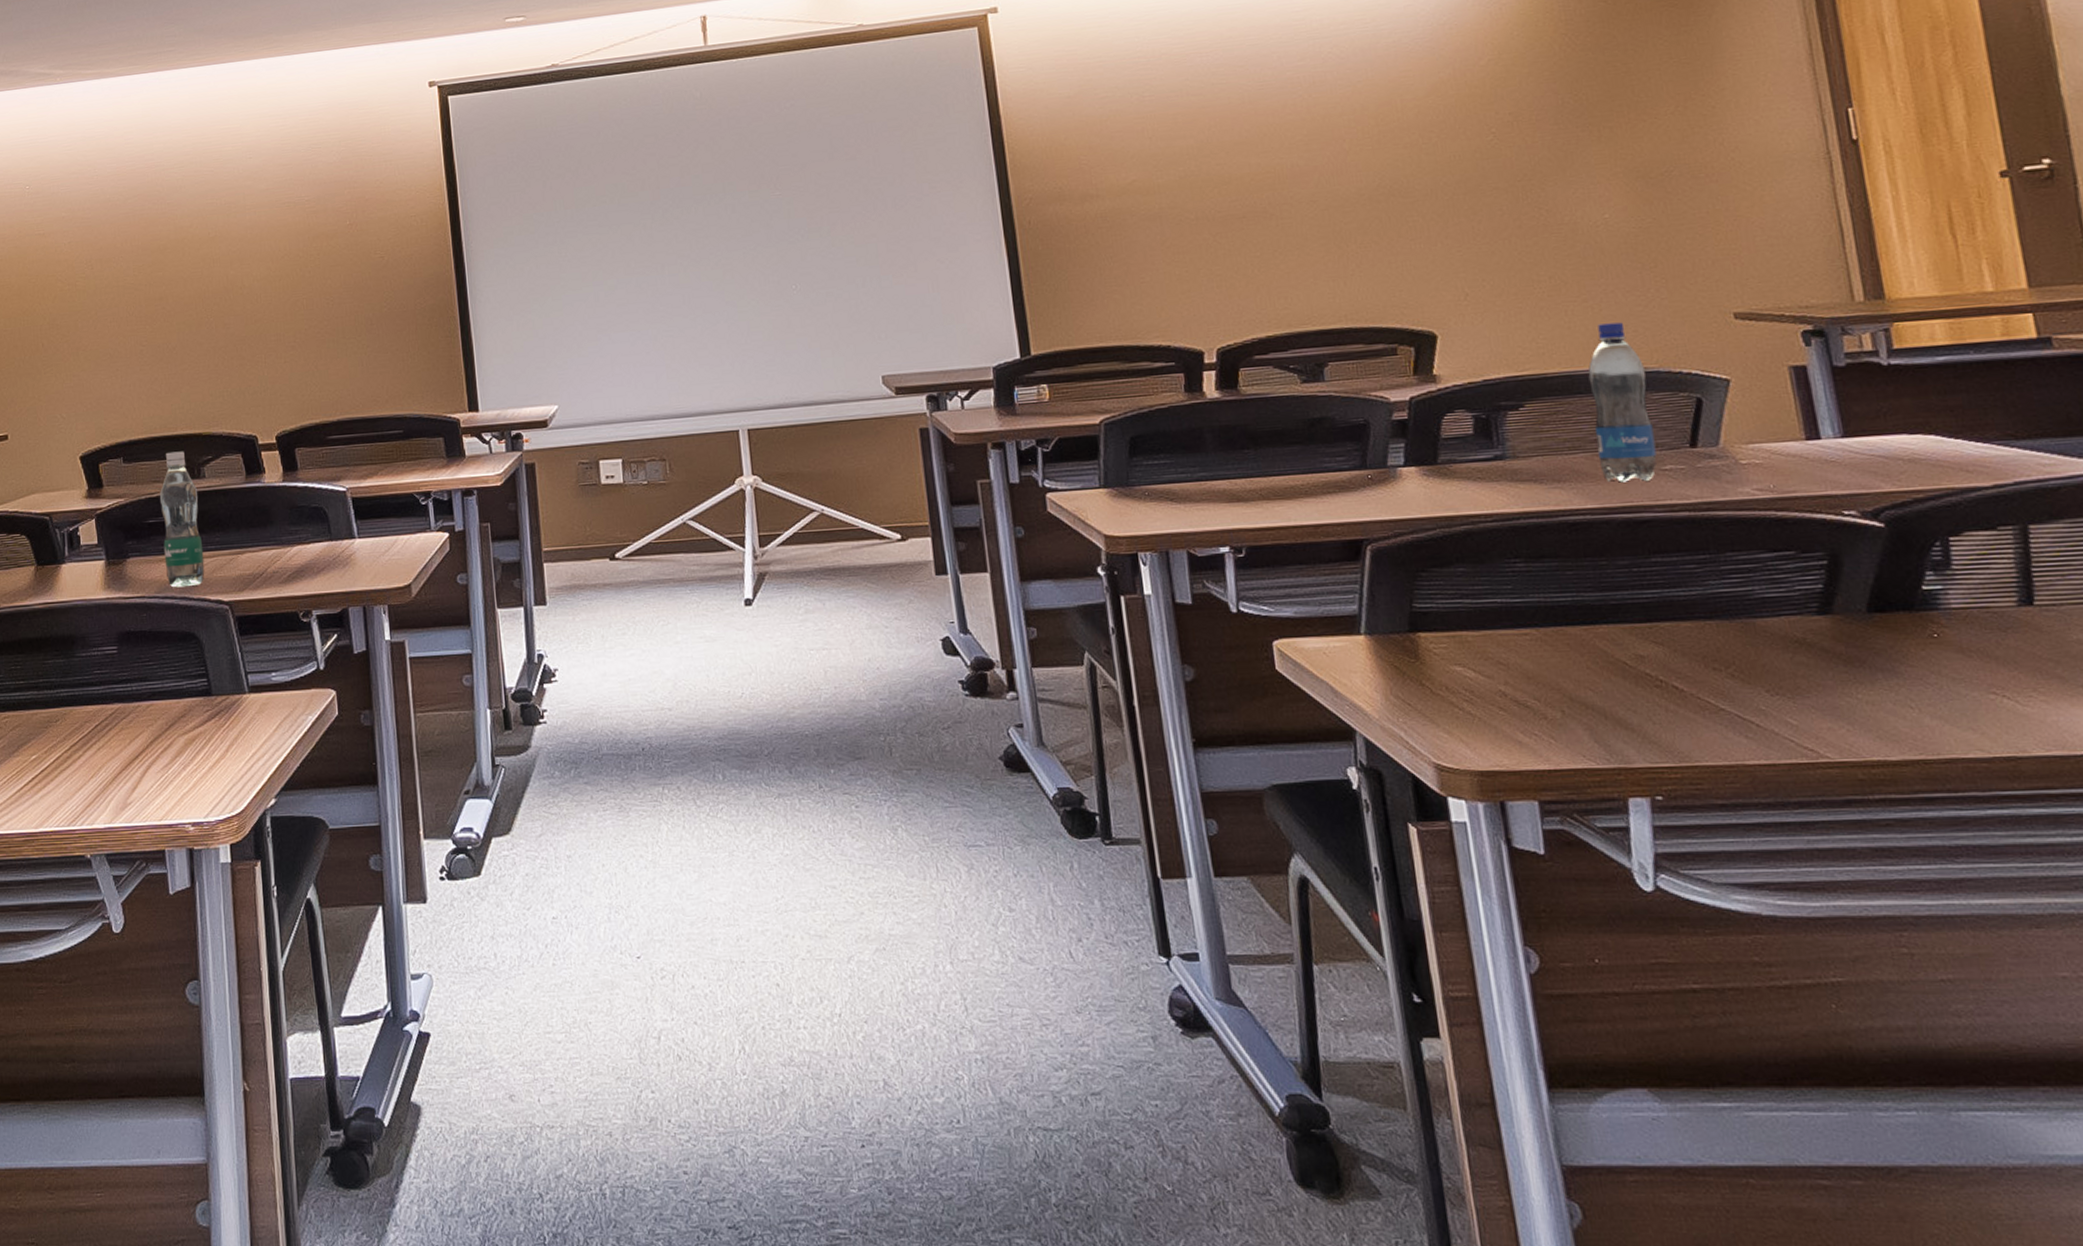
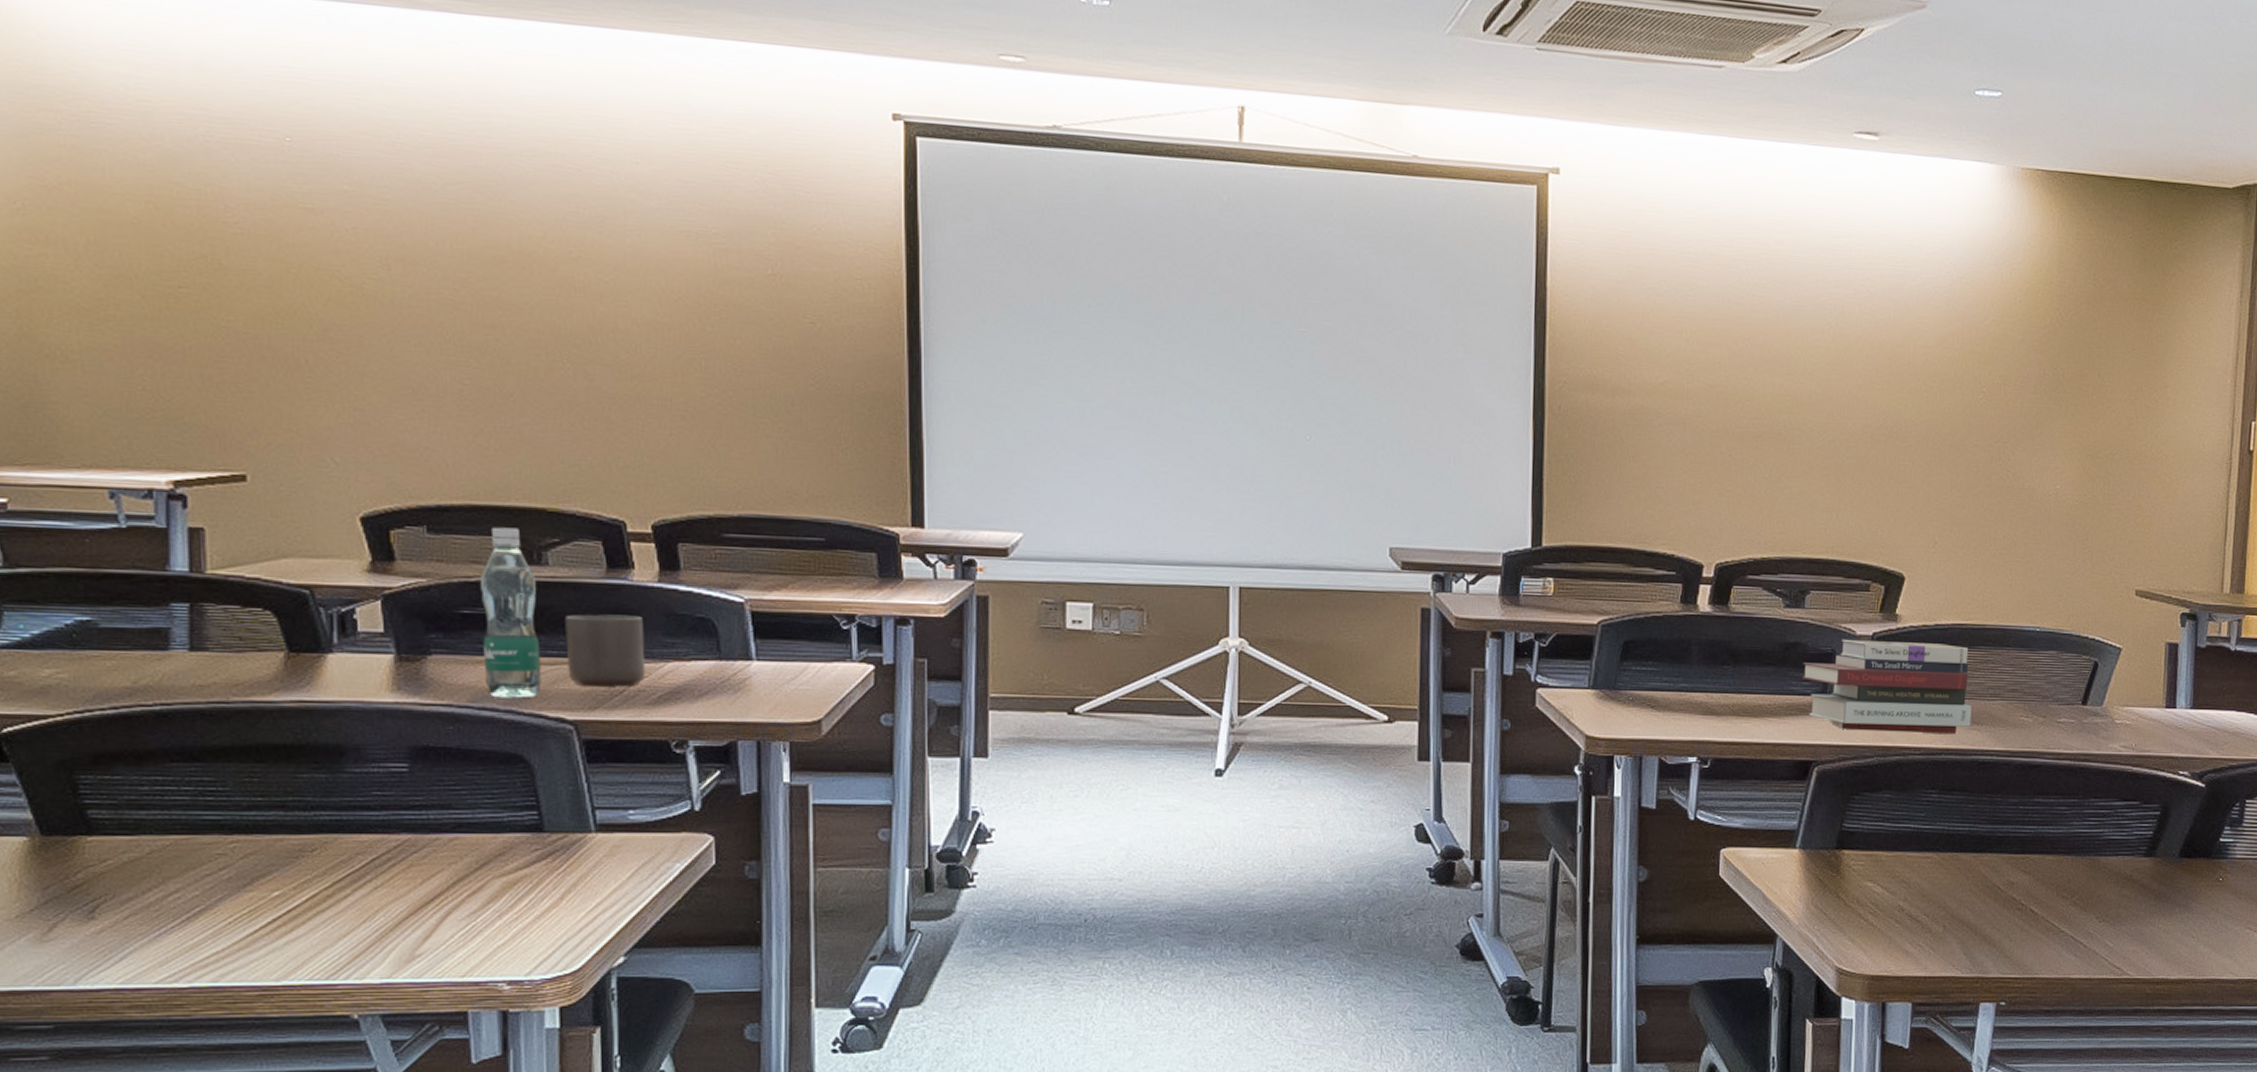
mug: none [218,510,278,572] -> present [565,614,646,687]
books: none [1333,399,1551,503] -> present [1802,639,1972,733]
bottle: present [1588,322,1658,483] -> none [2011,585,2061,730]

